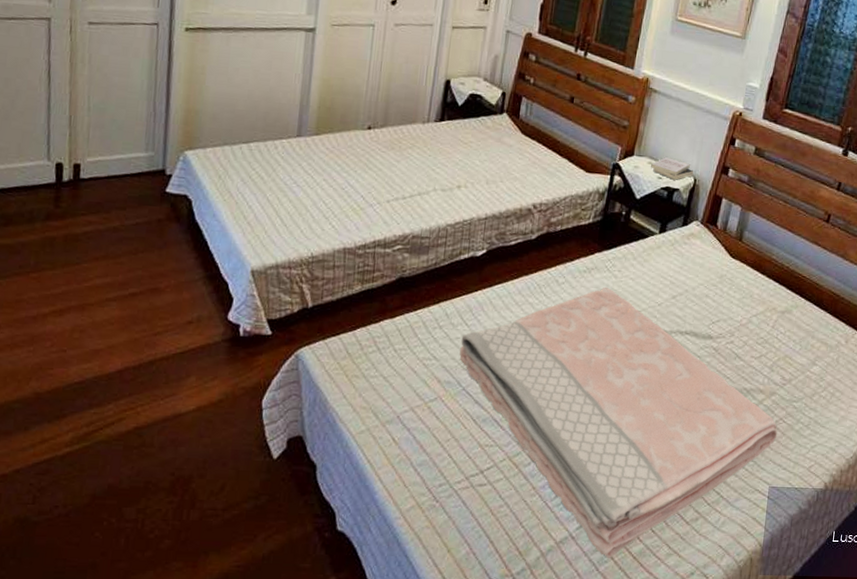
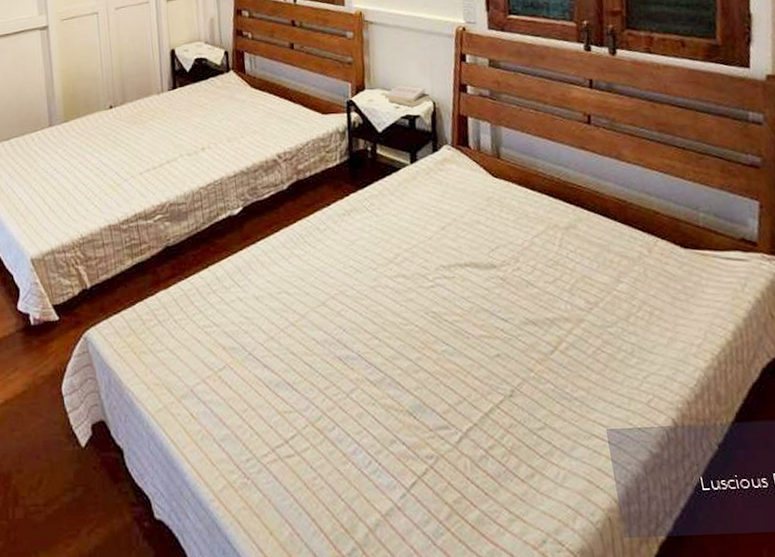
towel: present [459,286,778,558] -> none [236,227,600,530]

